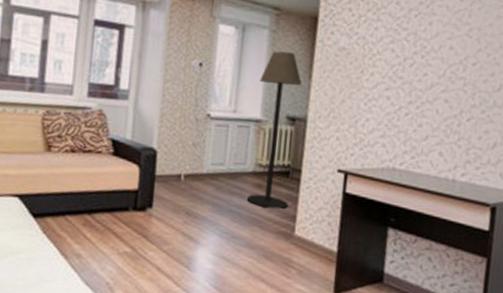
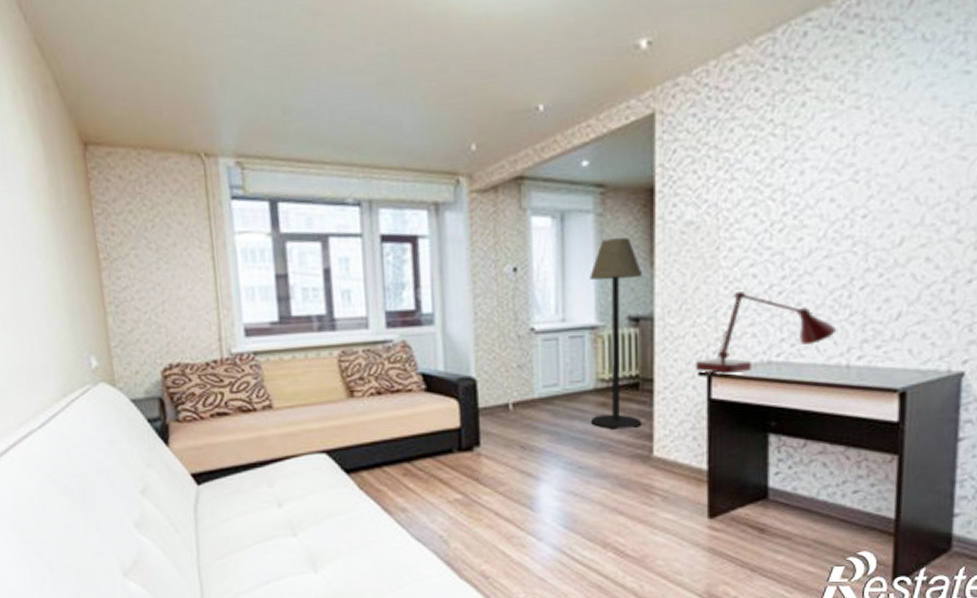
desk lamp: none [336,108,448,175] -> present [696,291,837,375]

